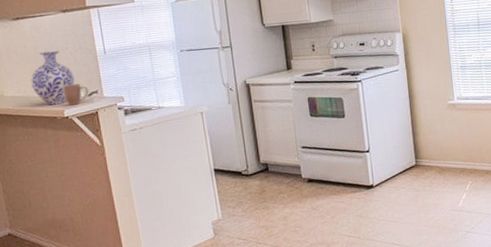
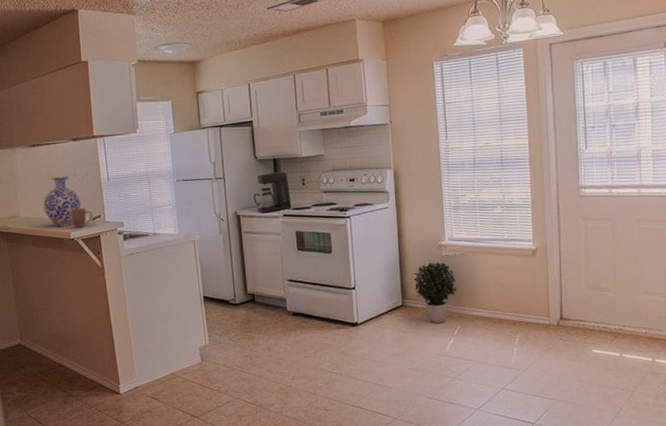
coffee maker: none [263,38,303,81] -> present [253,172,292,213]
potted plant: none [425,120,468,181] -> present [413,262,457,324]

